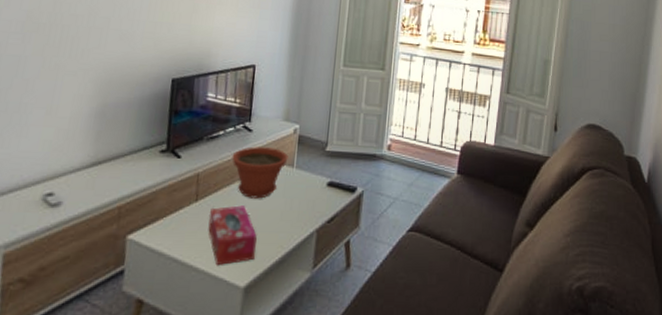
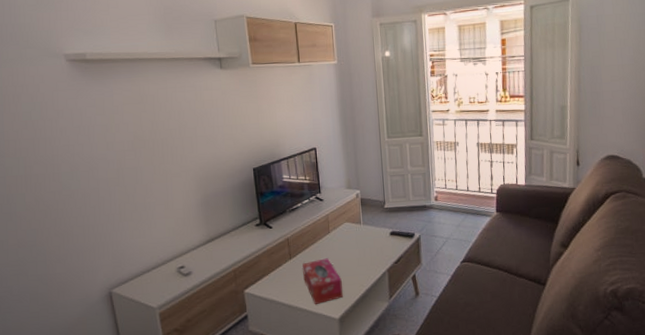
plant pot: present [232,146,288,199] -> none [311,211,355,252]

